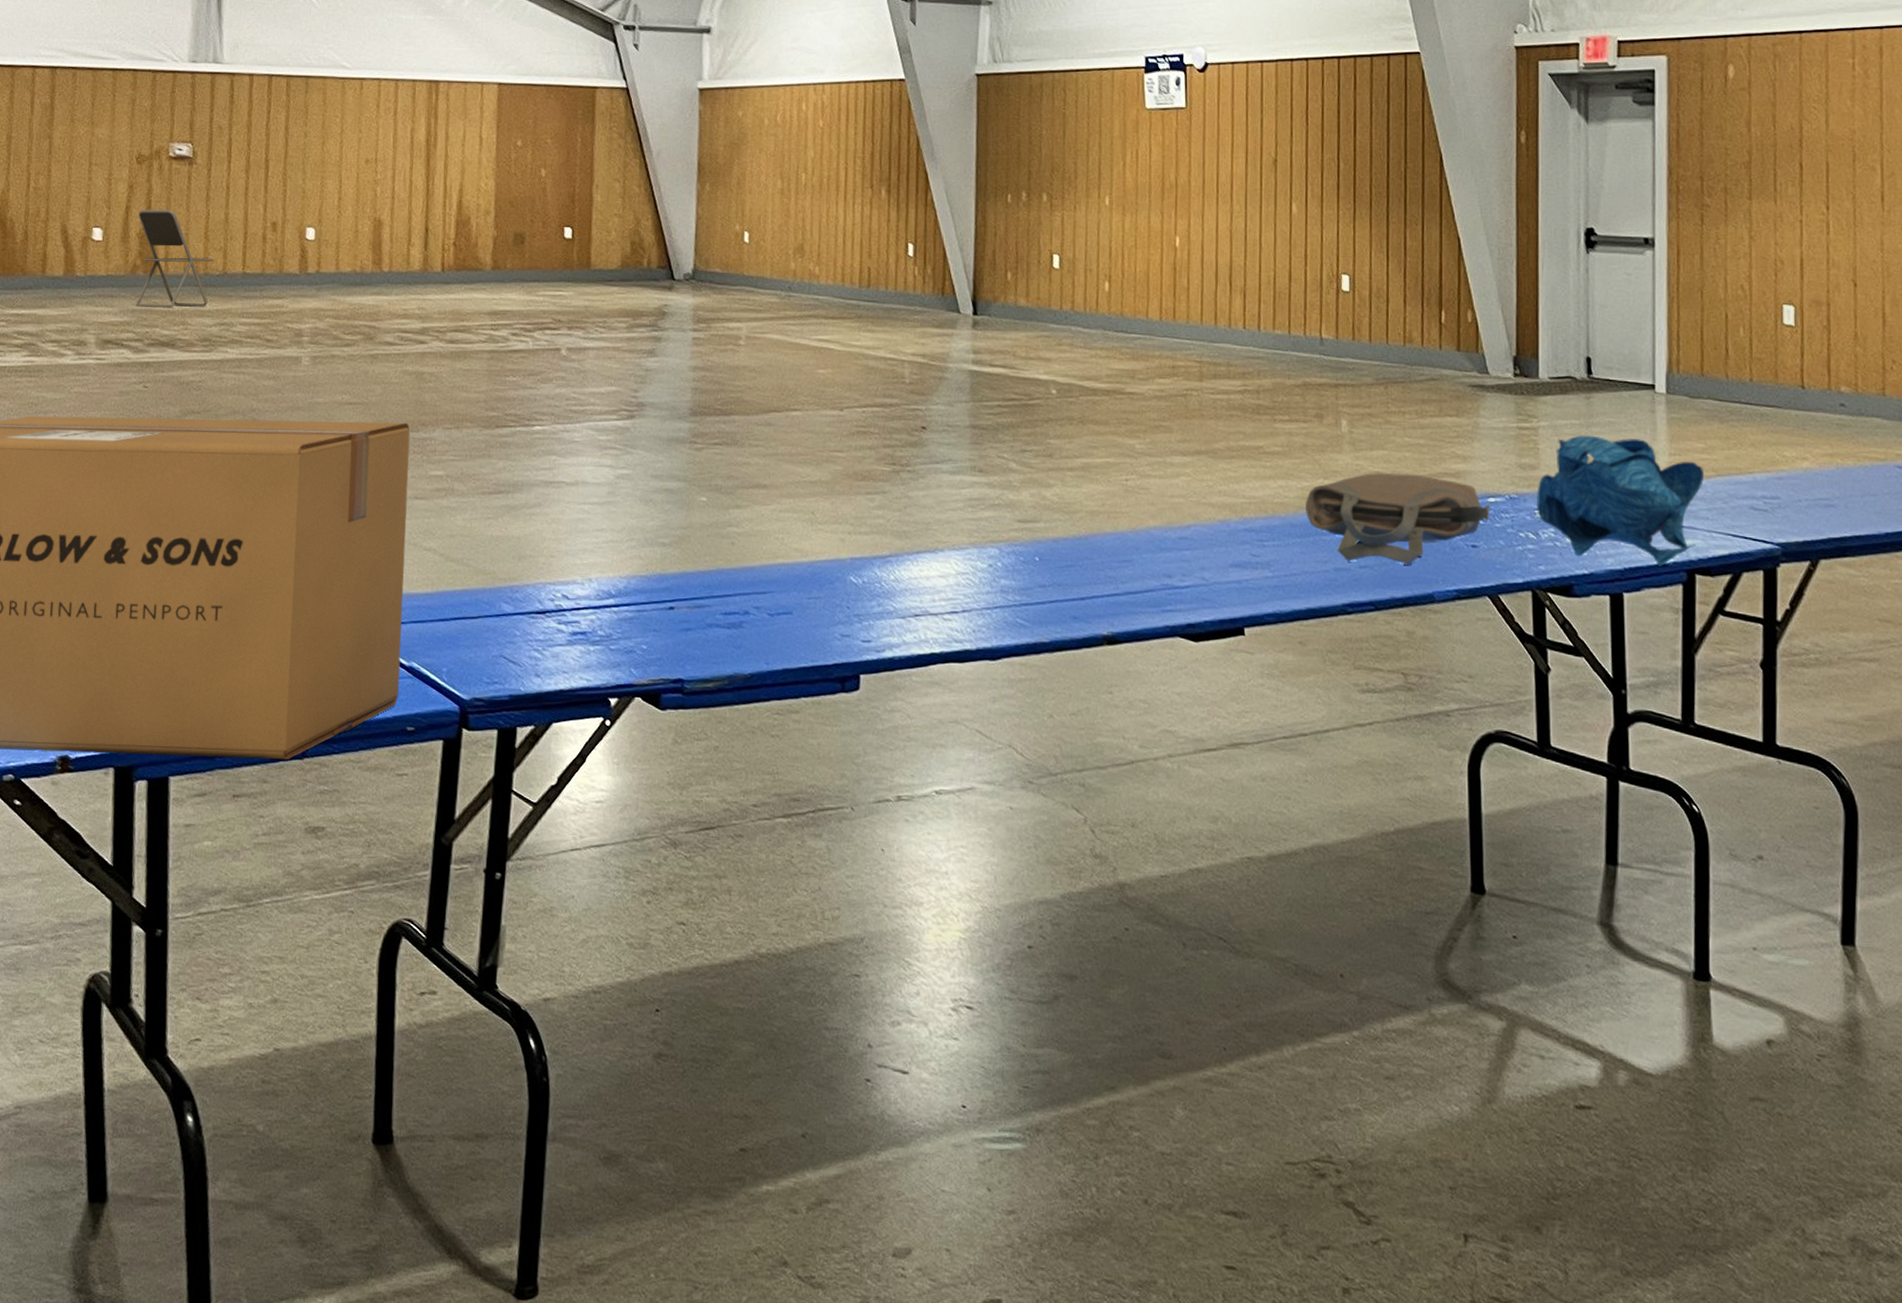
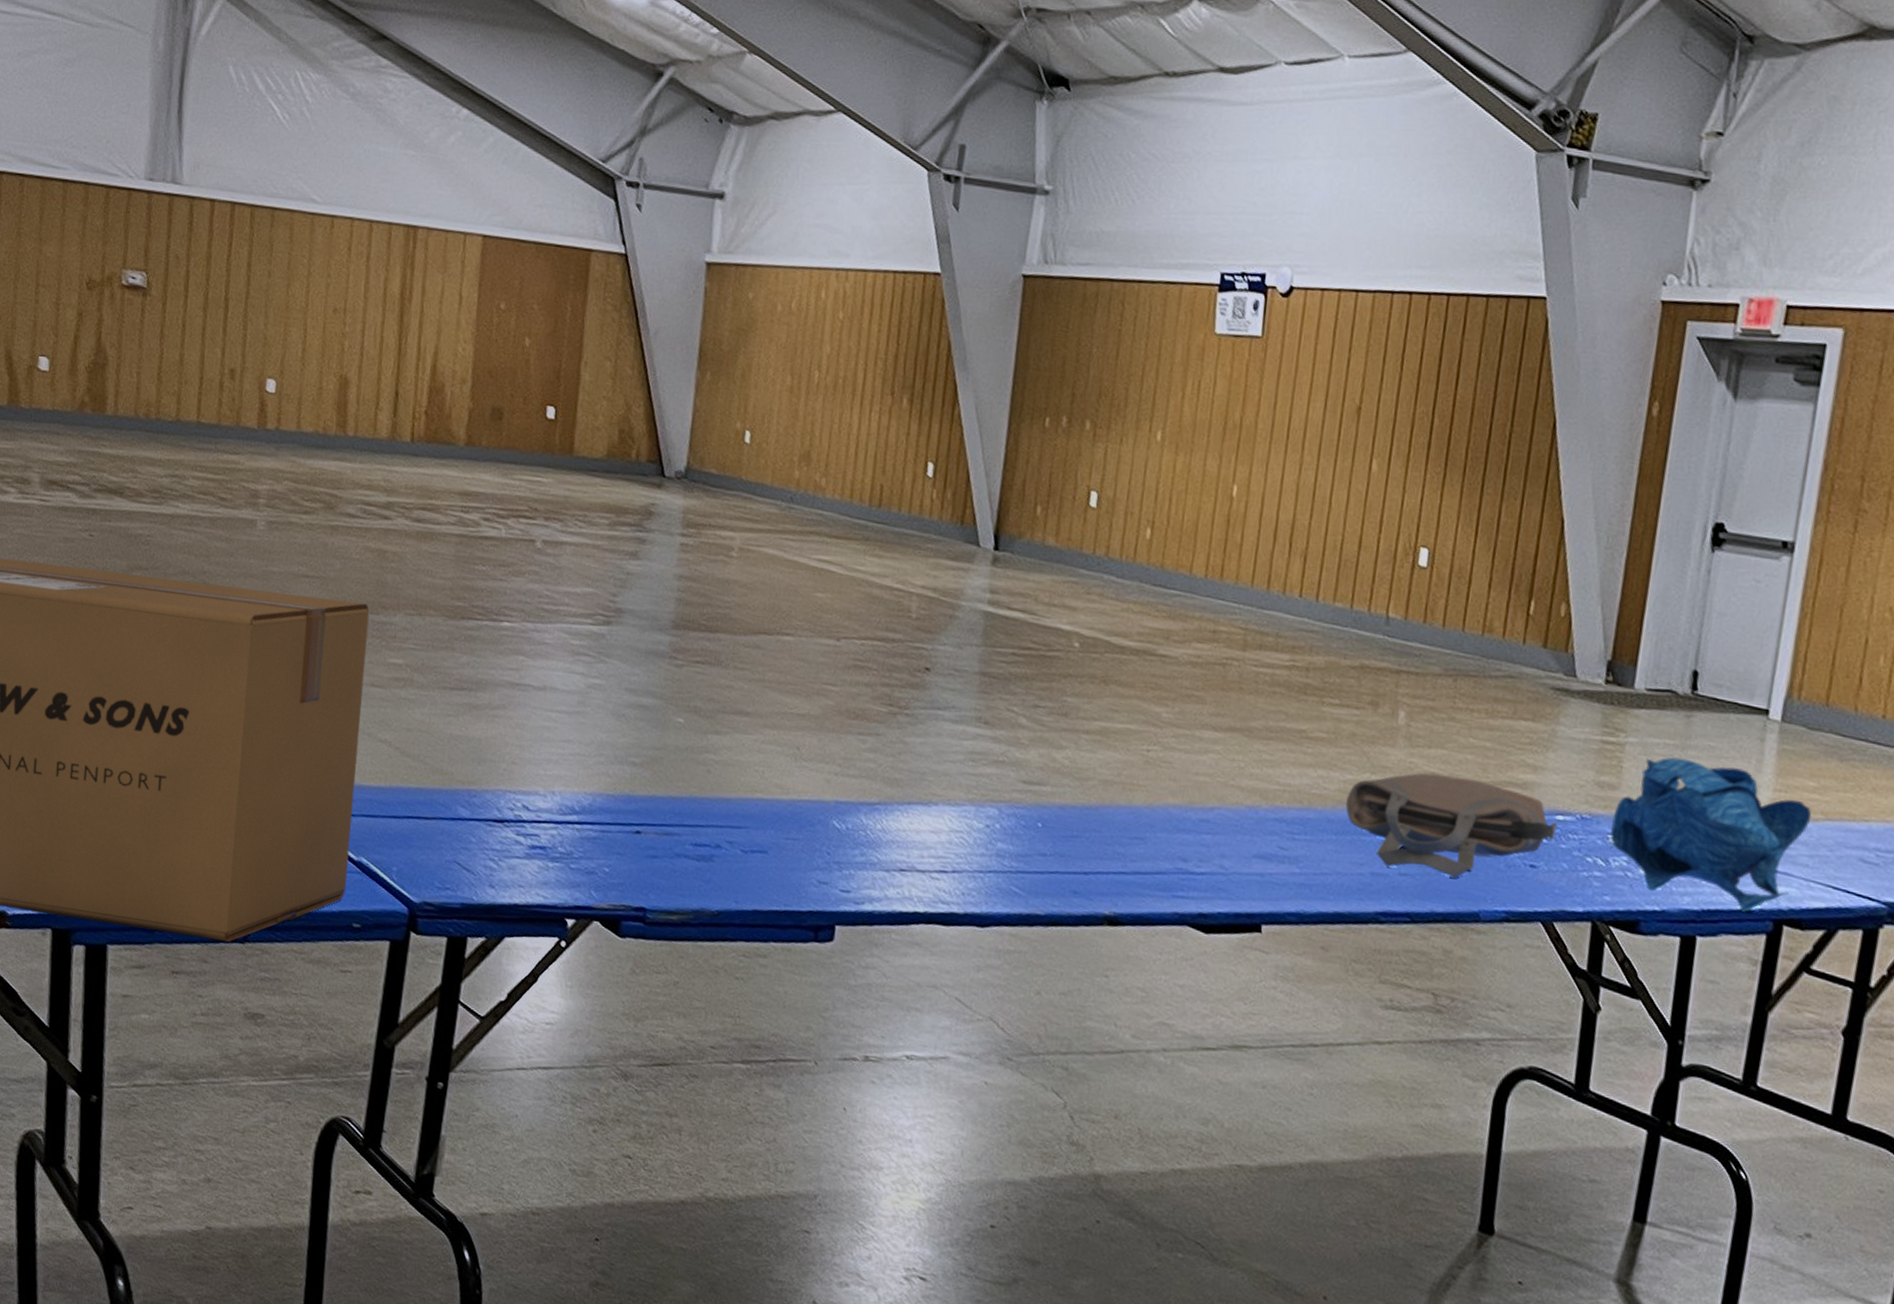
folding chair: present [135,209,216,307] -> none [82,341,168,455]

